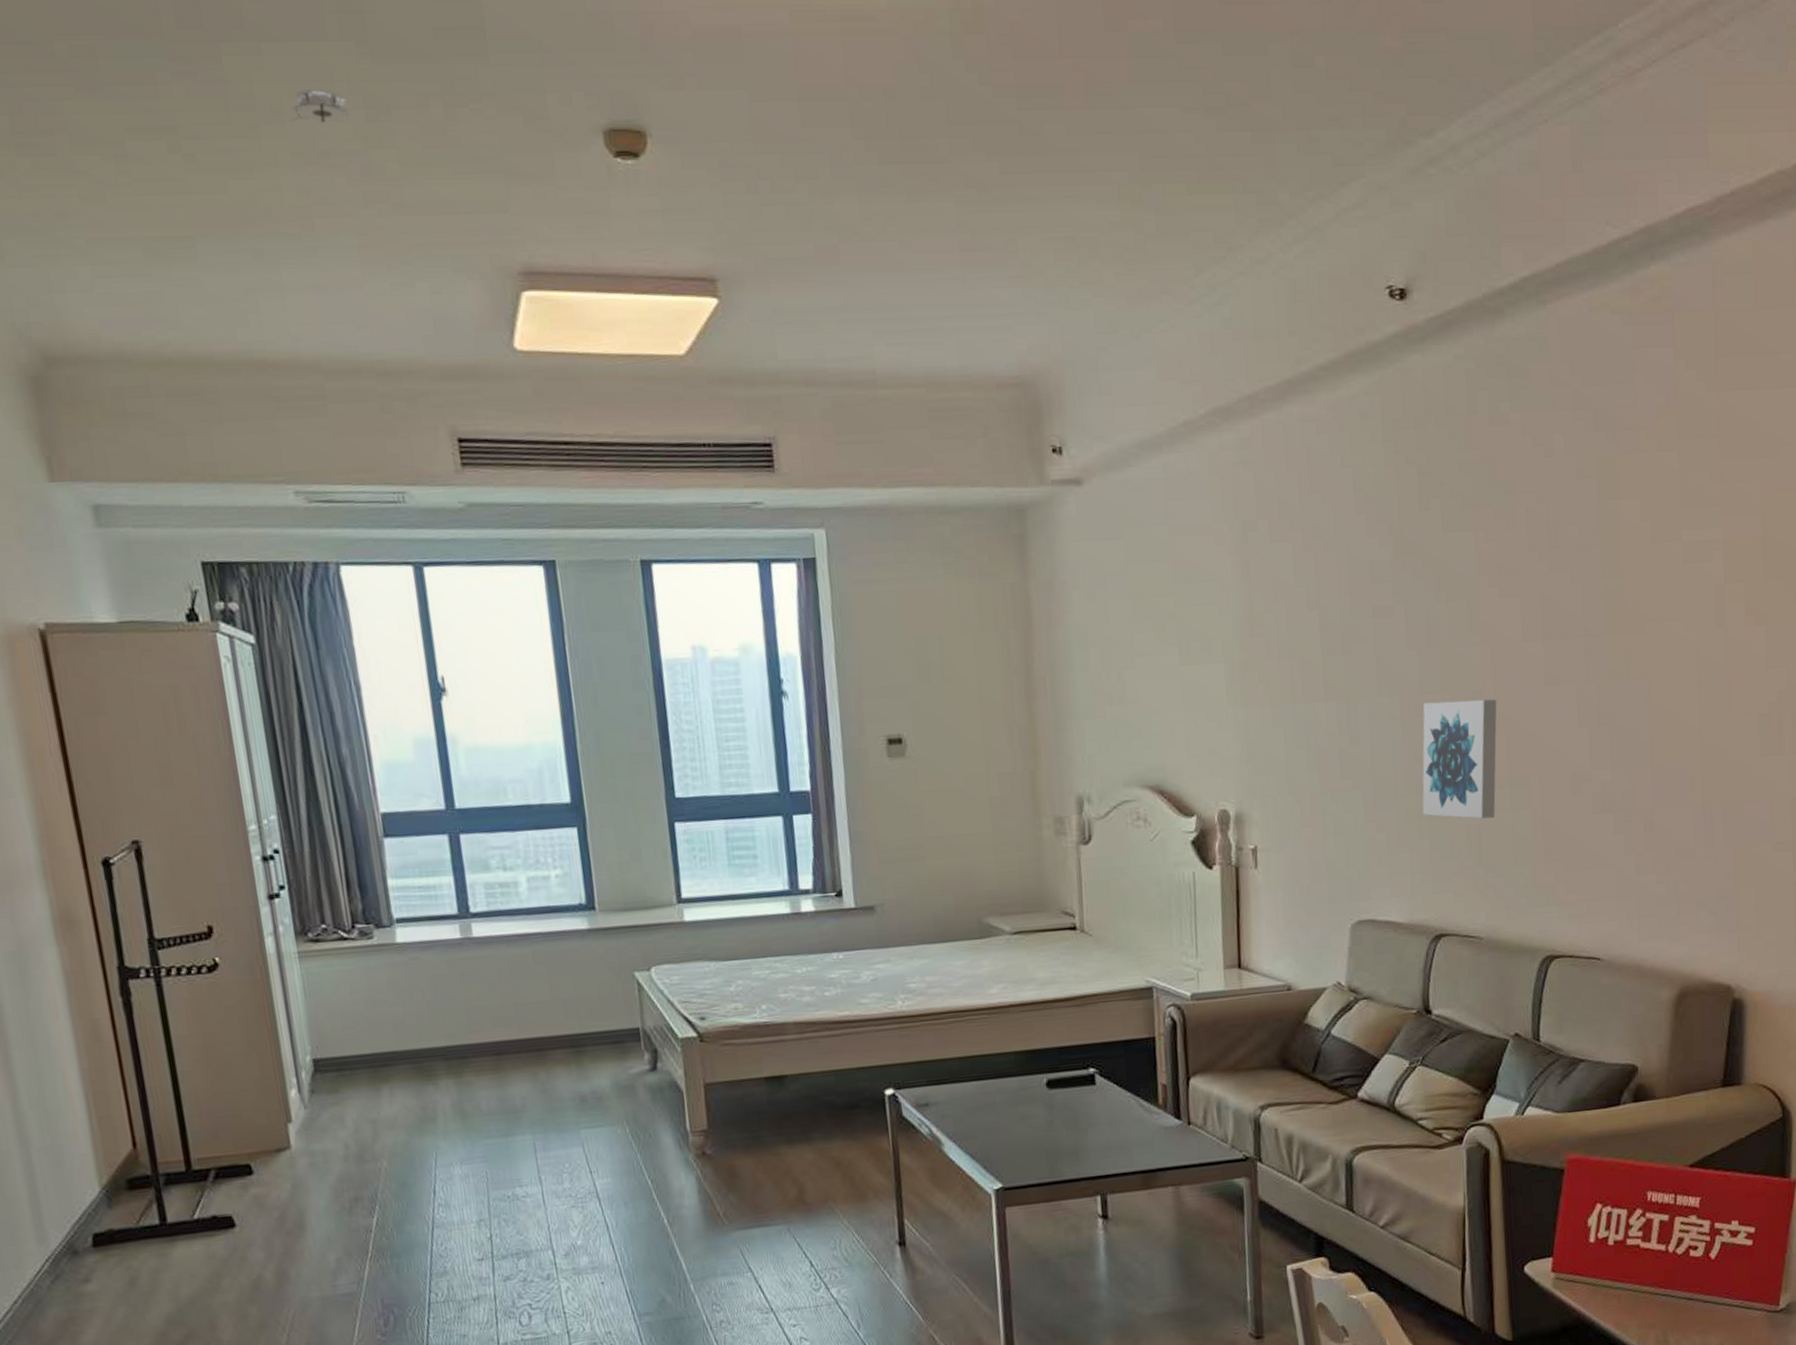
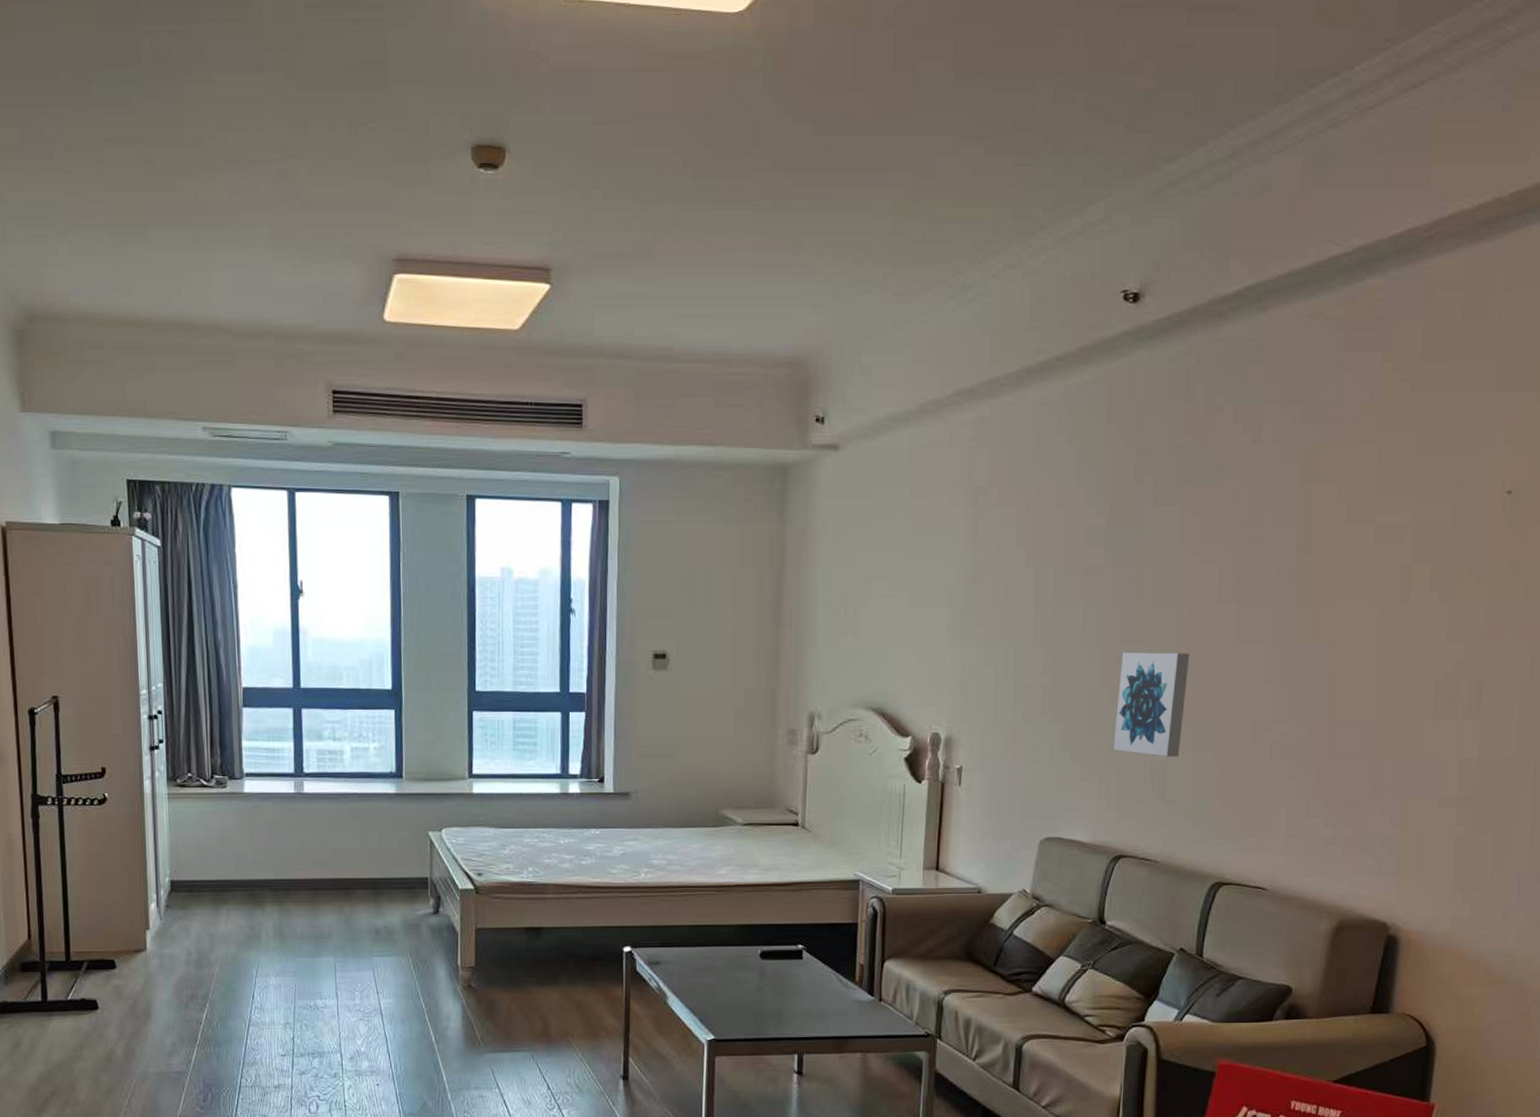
smoke detector: present [290,90,353,124] -> none [230,111,278,138]

